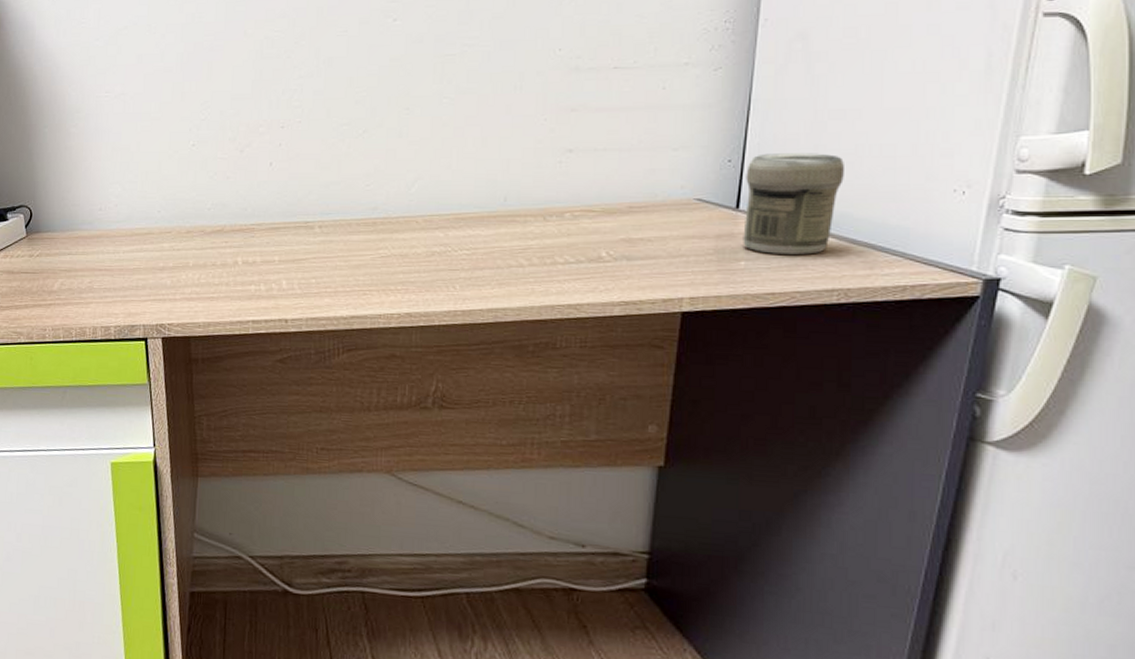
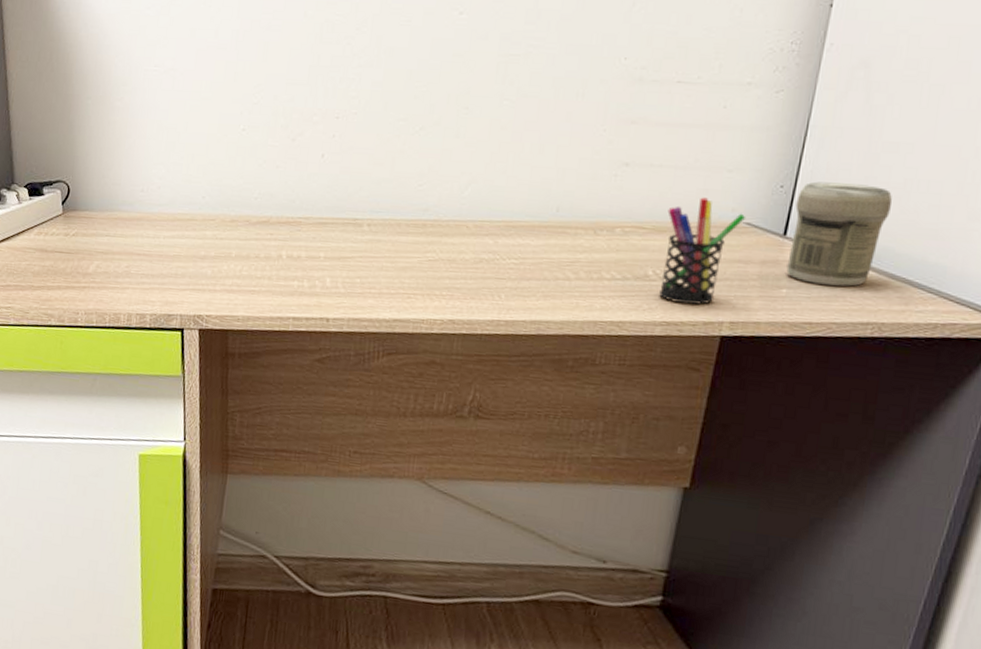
pen holder: none [615,177,696,282] -> present [659,197,747,305]

